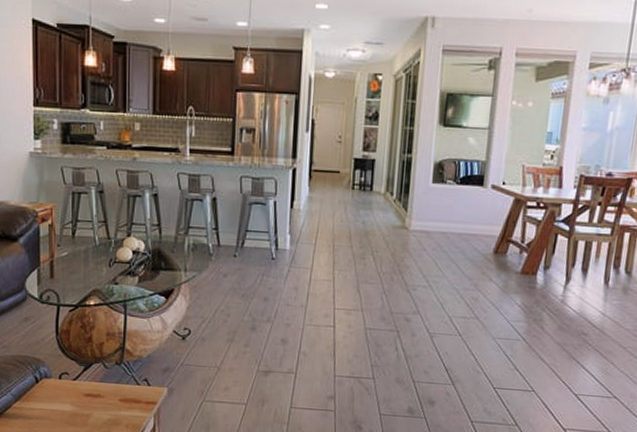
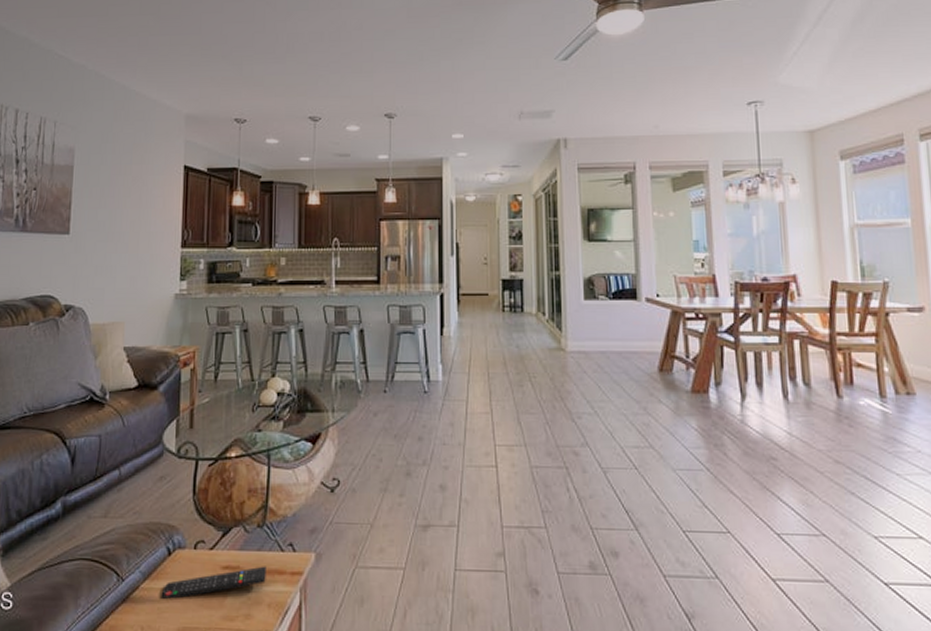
remote control: none [31,395,124,417] -> present [161,566,266,599]

